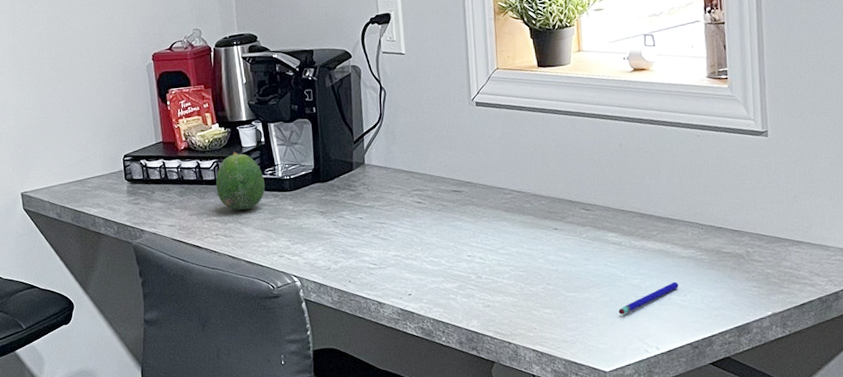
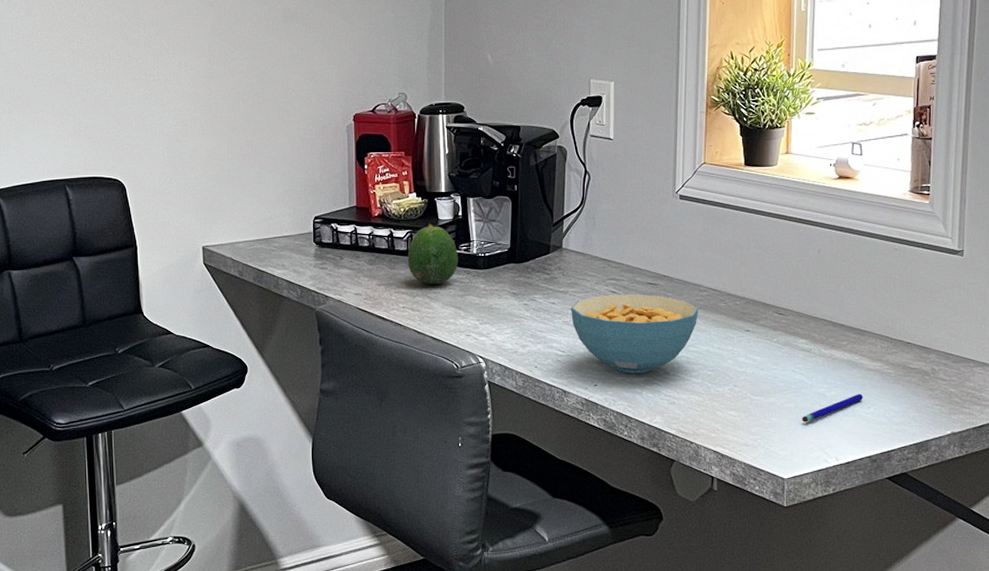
cereal bowl: none [379,202,506,281] -> present [571,294,699,374]

